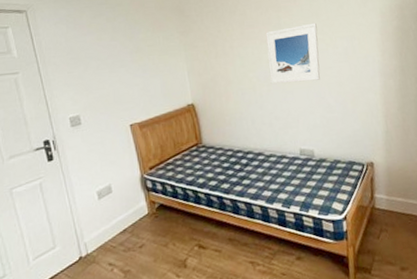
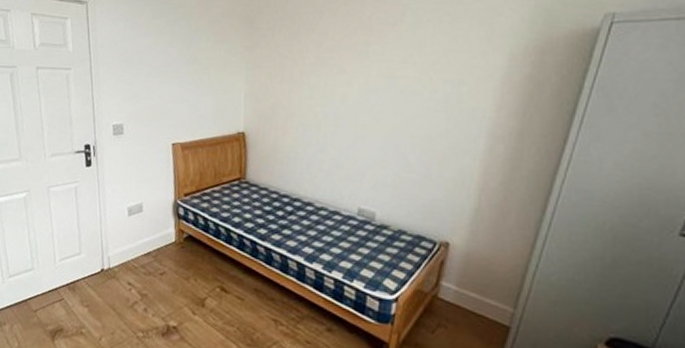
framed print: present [265,22,320,85] -> none [340,56,416,129]

